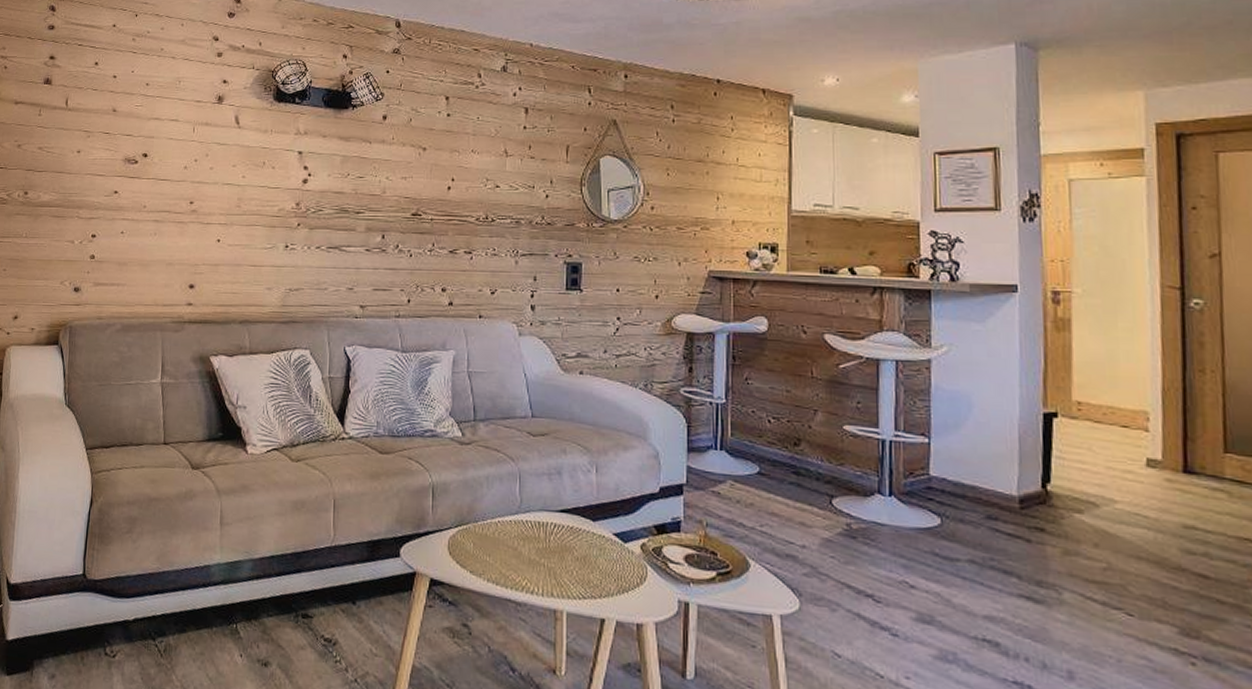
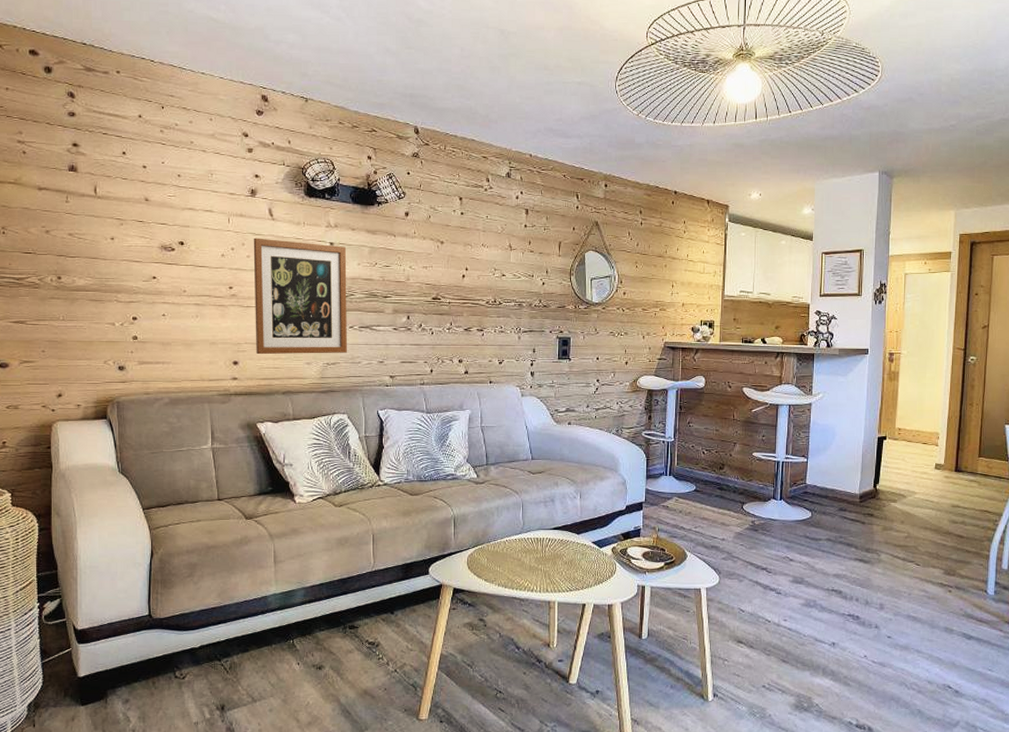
wall art: none [214,148,316,278] -> present [253,238,347,355]

